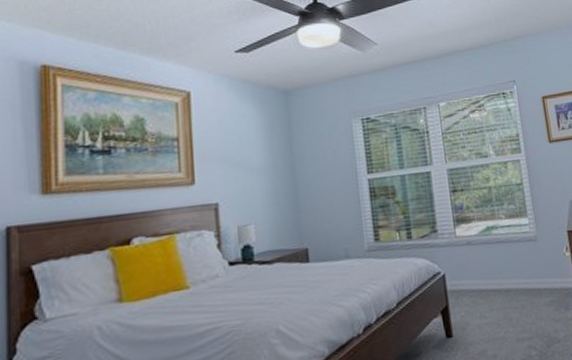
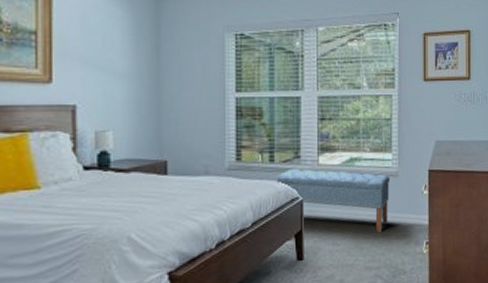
bench: none [417,239,534,301] -> present [277,169,391,233]

